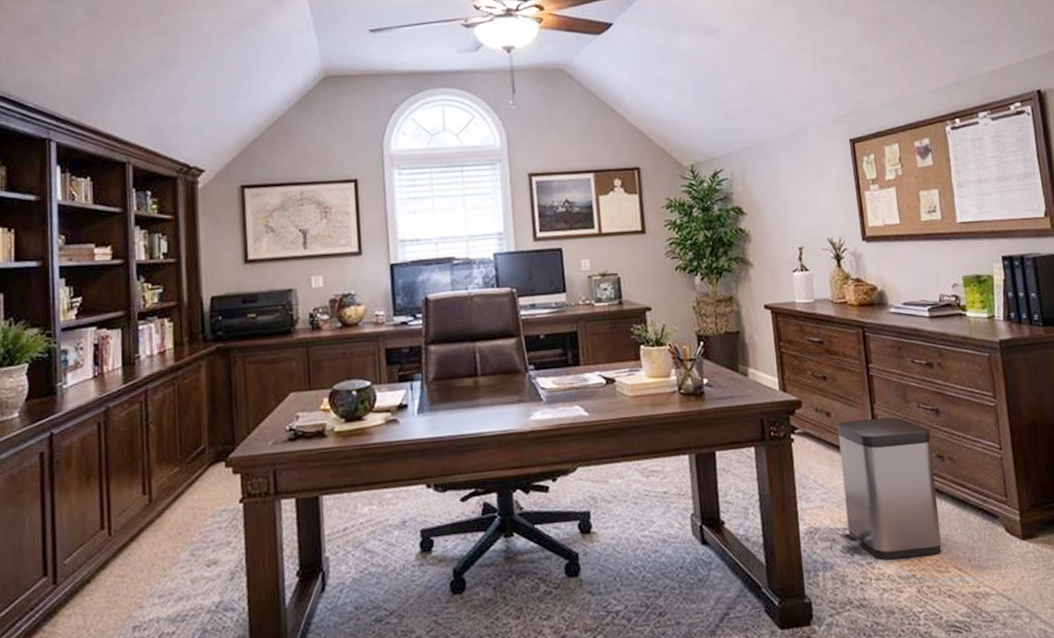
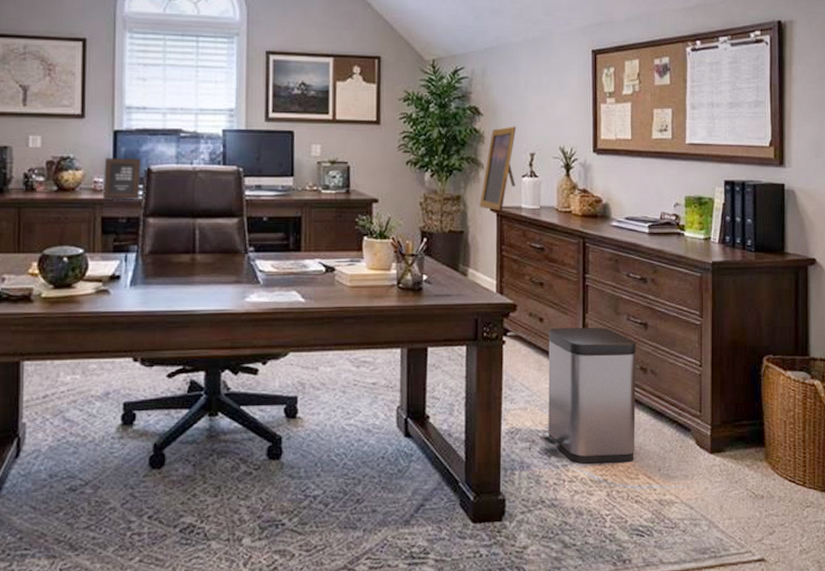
picture frame: none [384,288,420,332] -> present [103,157,141,200]
picture frame: none [752,222,787,308] -> present [480,126,517,211]

